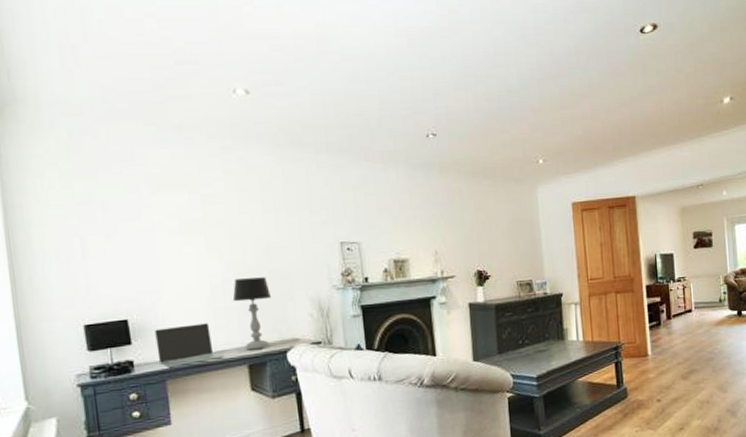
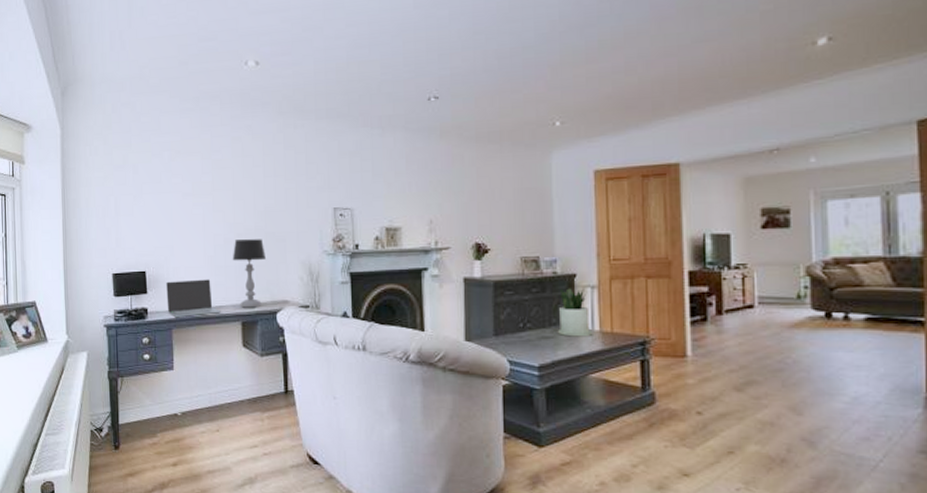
planter: none [550,305,578,349] -> present [557,288,593,337]

